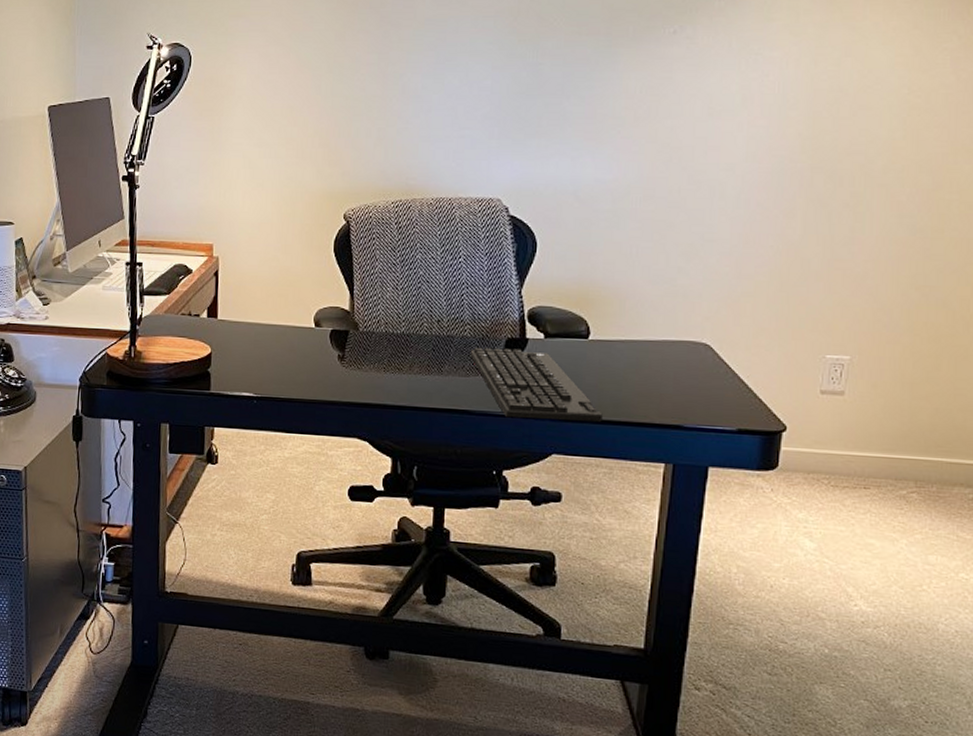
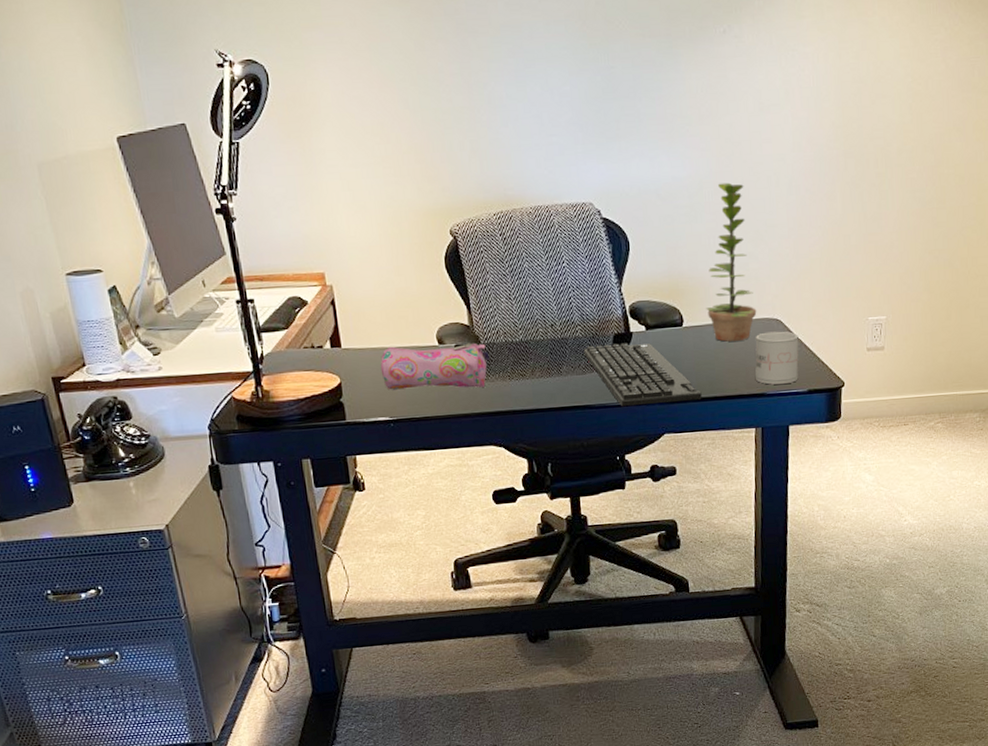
pencil case: none [252,323,367,376] -> present [380,343,490,390]
plant: none [619,189,681,363] -> present [706,182,757,342]
mug: none [672,357,731,418] -> present [755,331,799,385]

